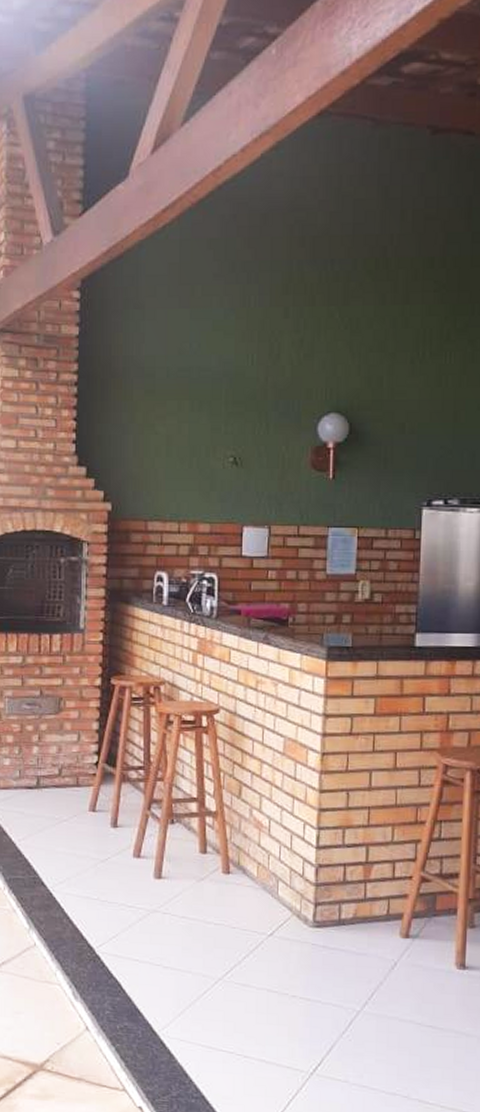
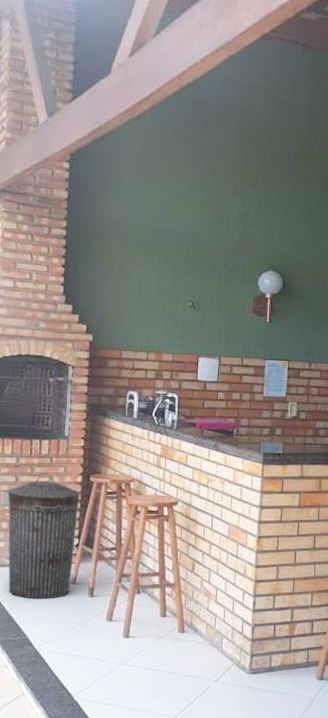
trash can: none [14,679,98,830] -> present [8,476,79,600]

